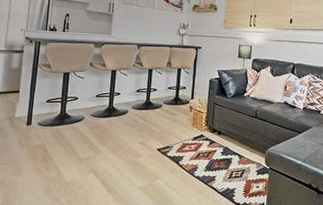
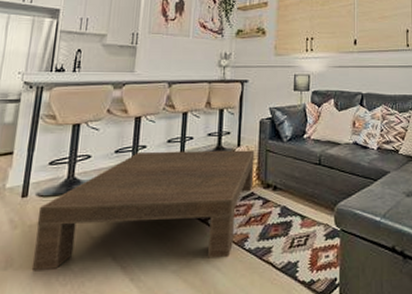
coffee table: none [36,98,205,181] -> present [31,150,255,270]

